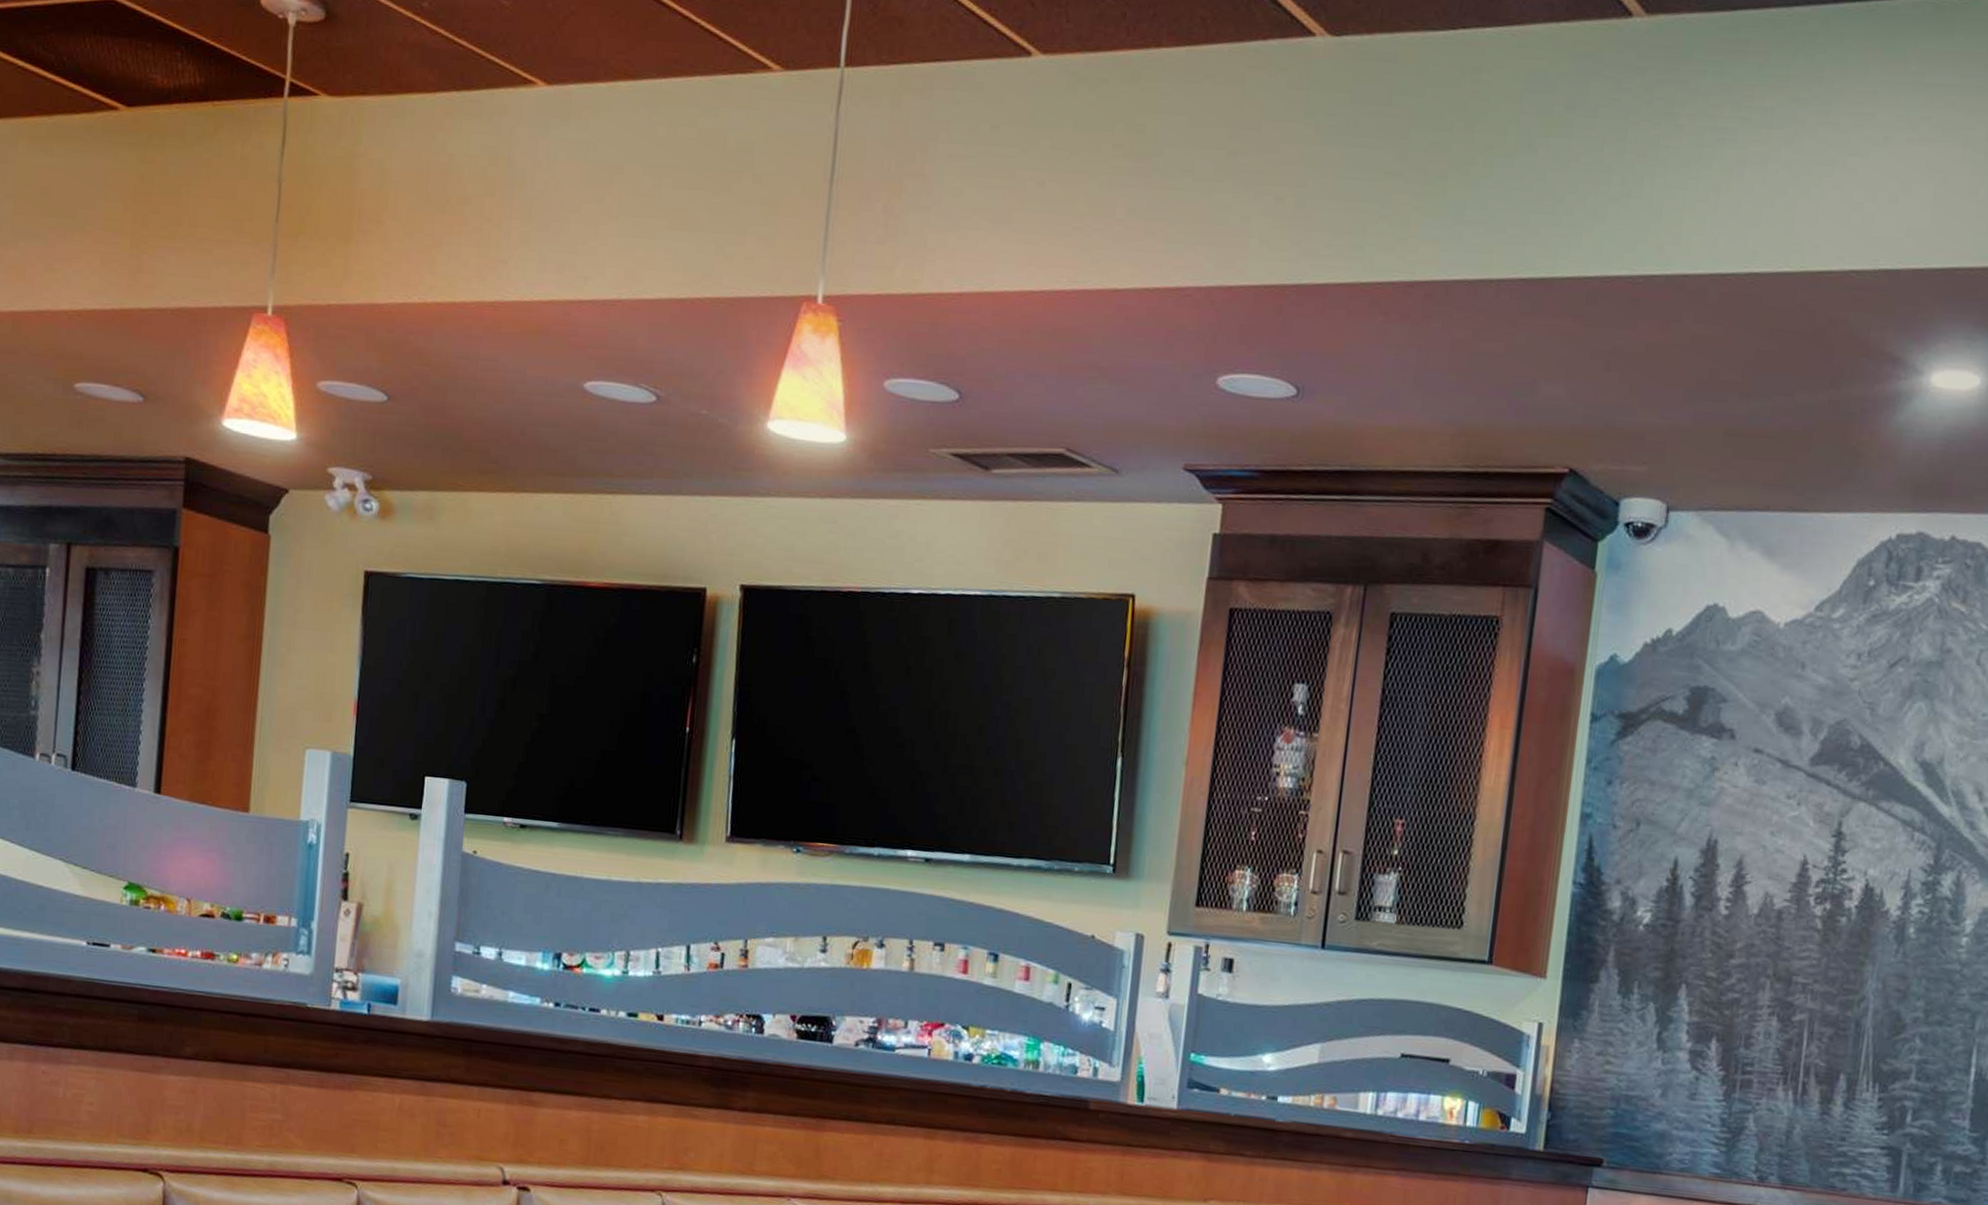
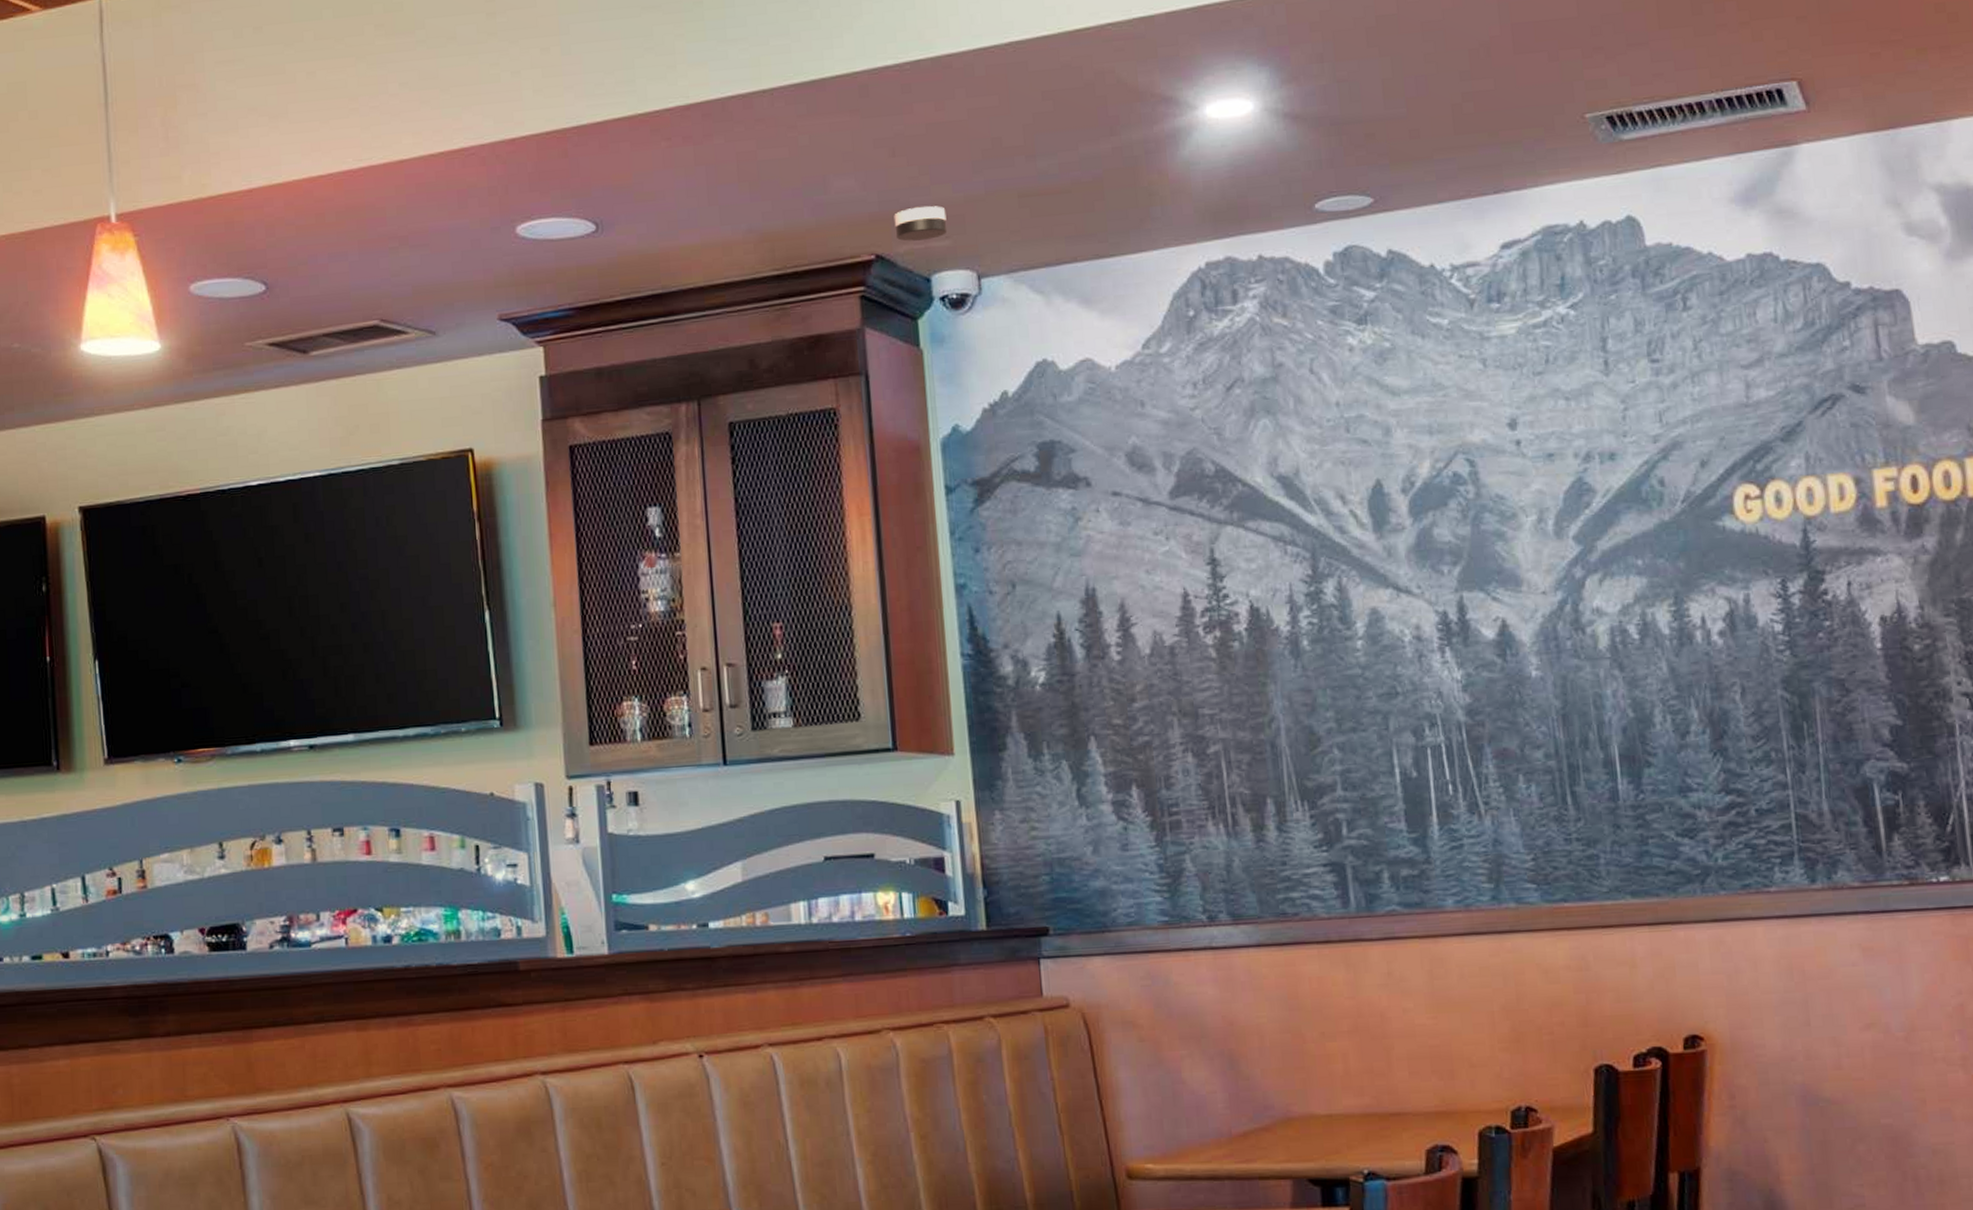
smoke detector: none [1594,426,1649,463] -> present [894,206,948,242]

